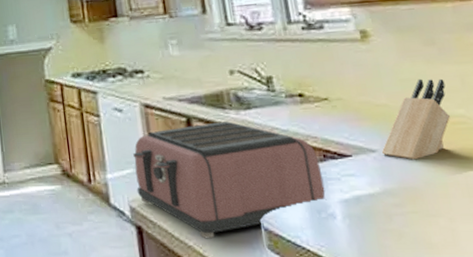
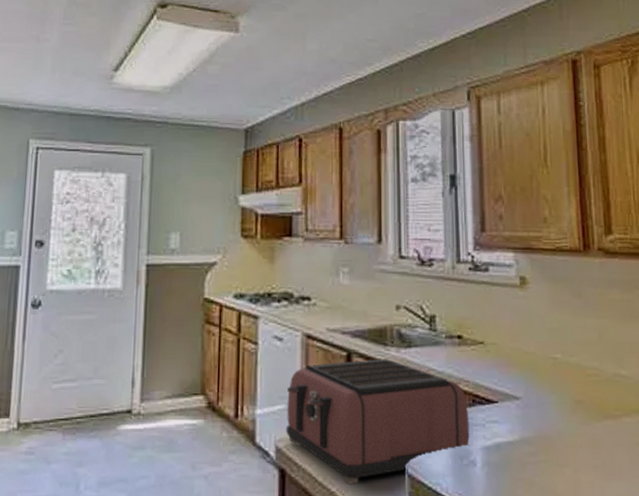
knife block: present [381,78,450,160] -> none [524,329,586,409]

